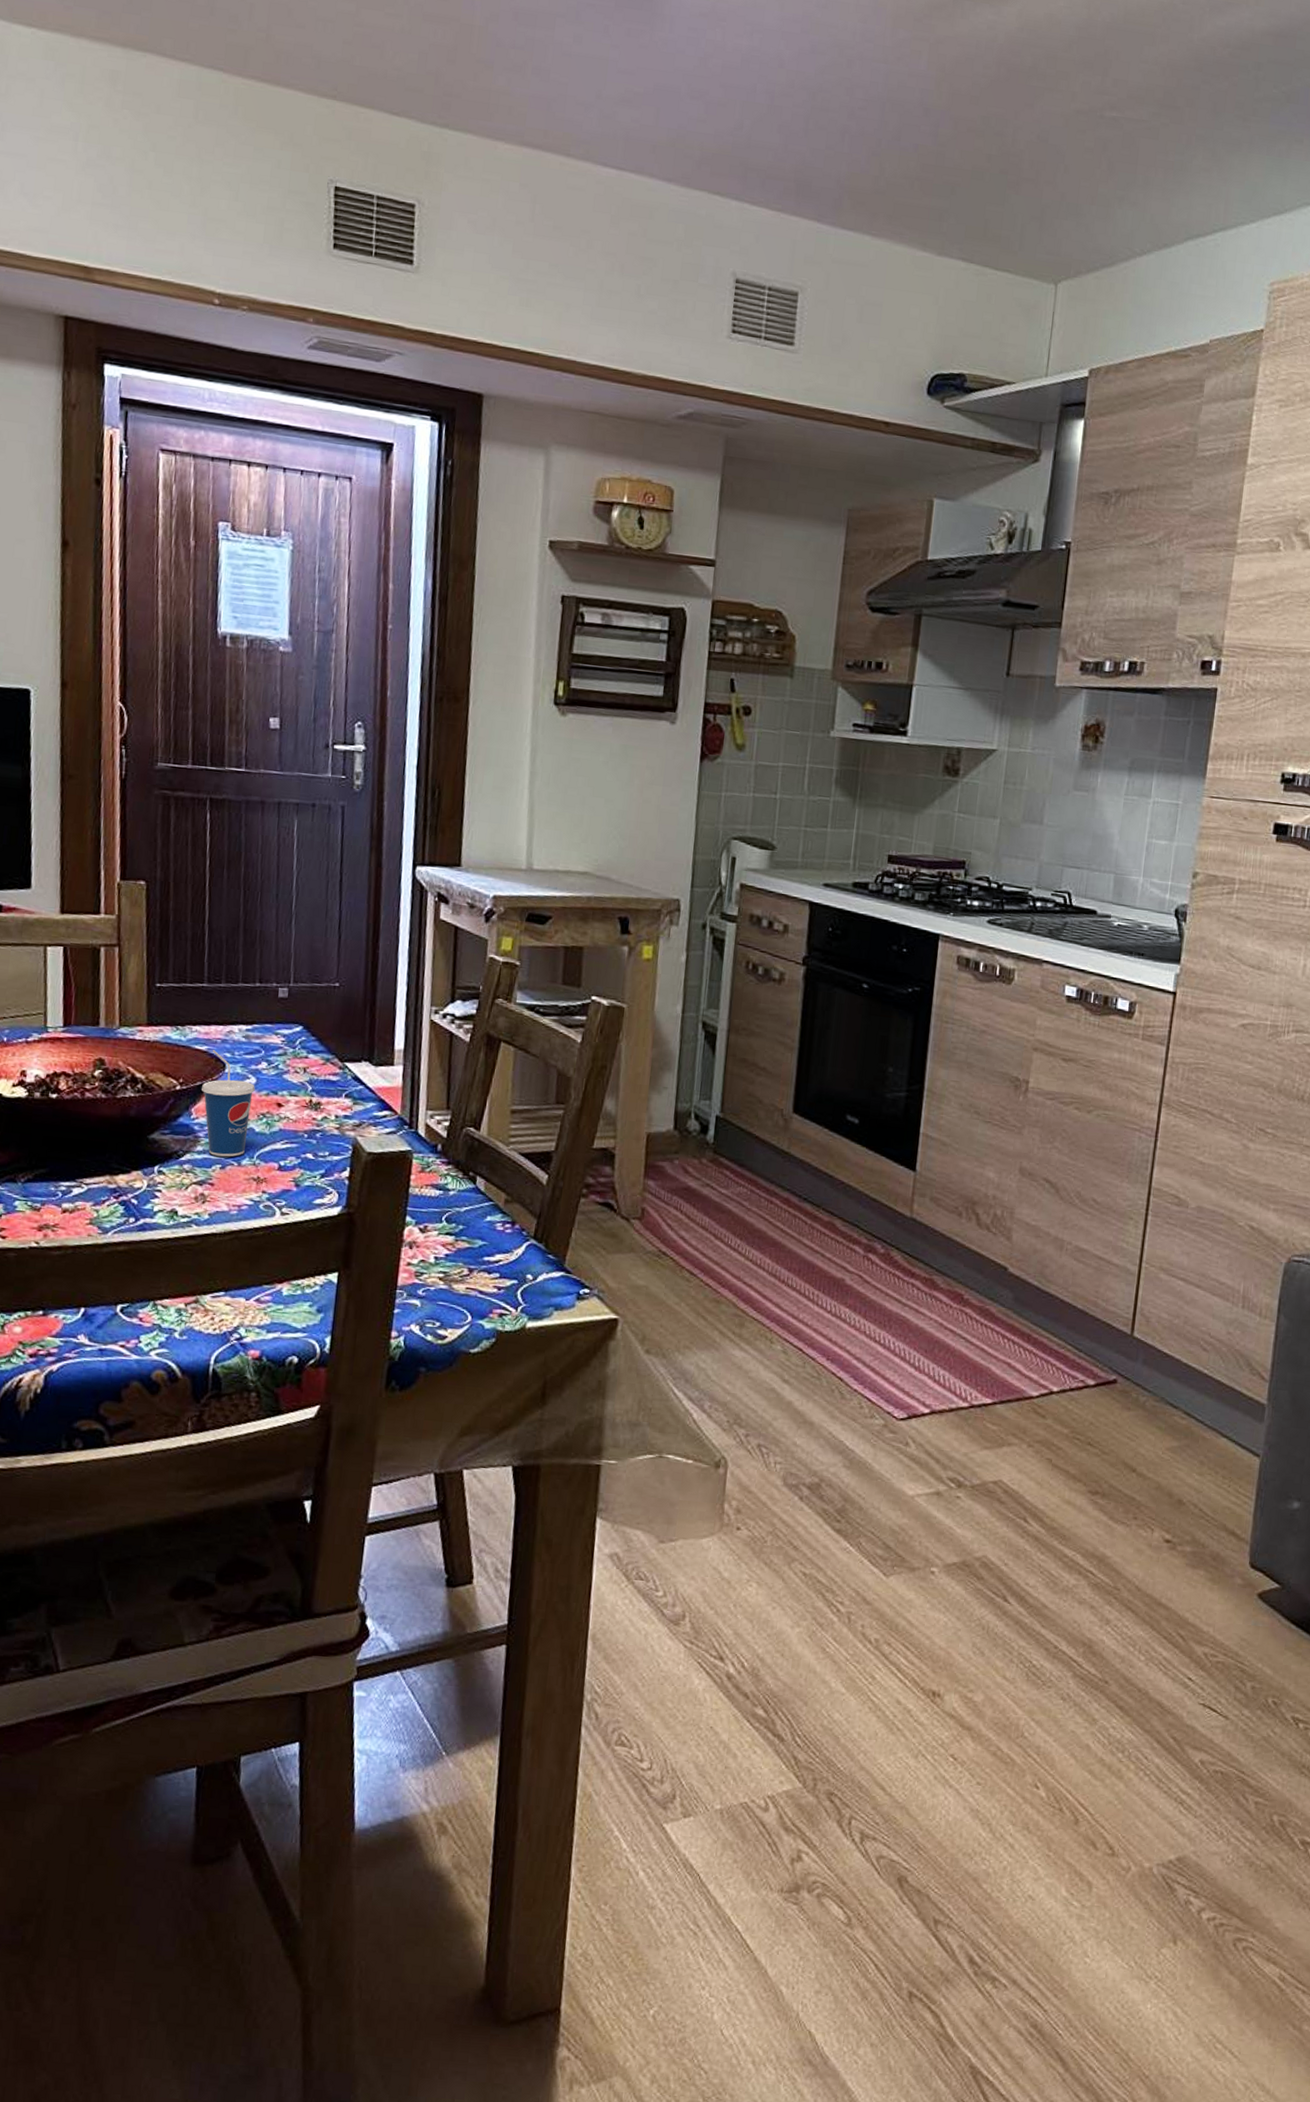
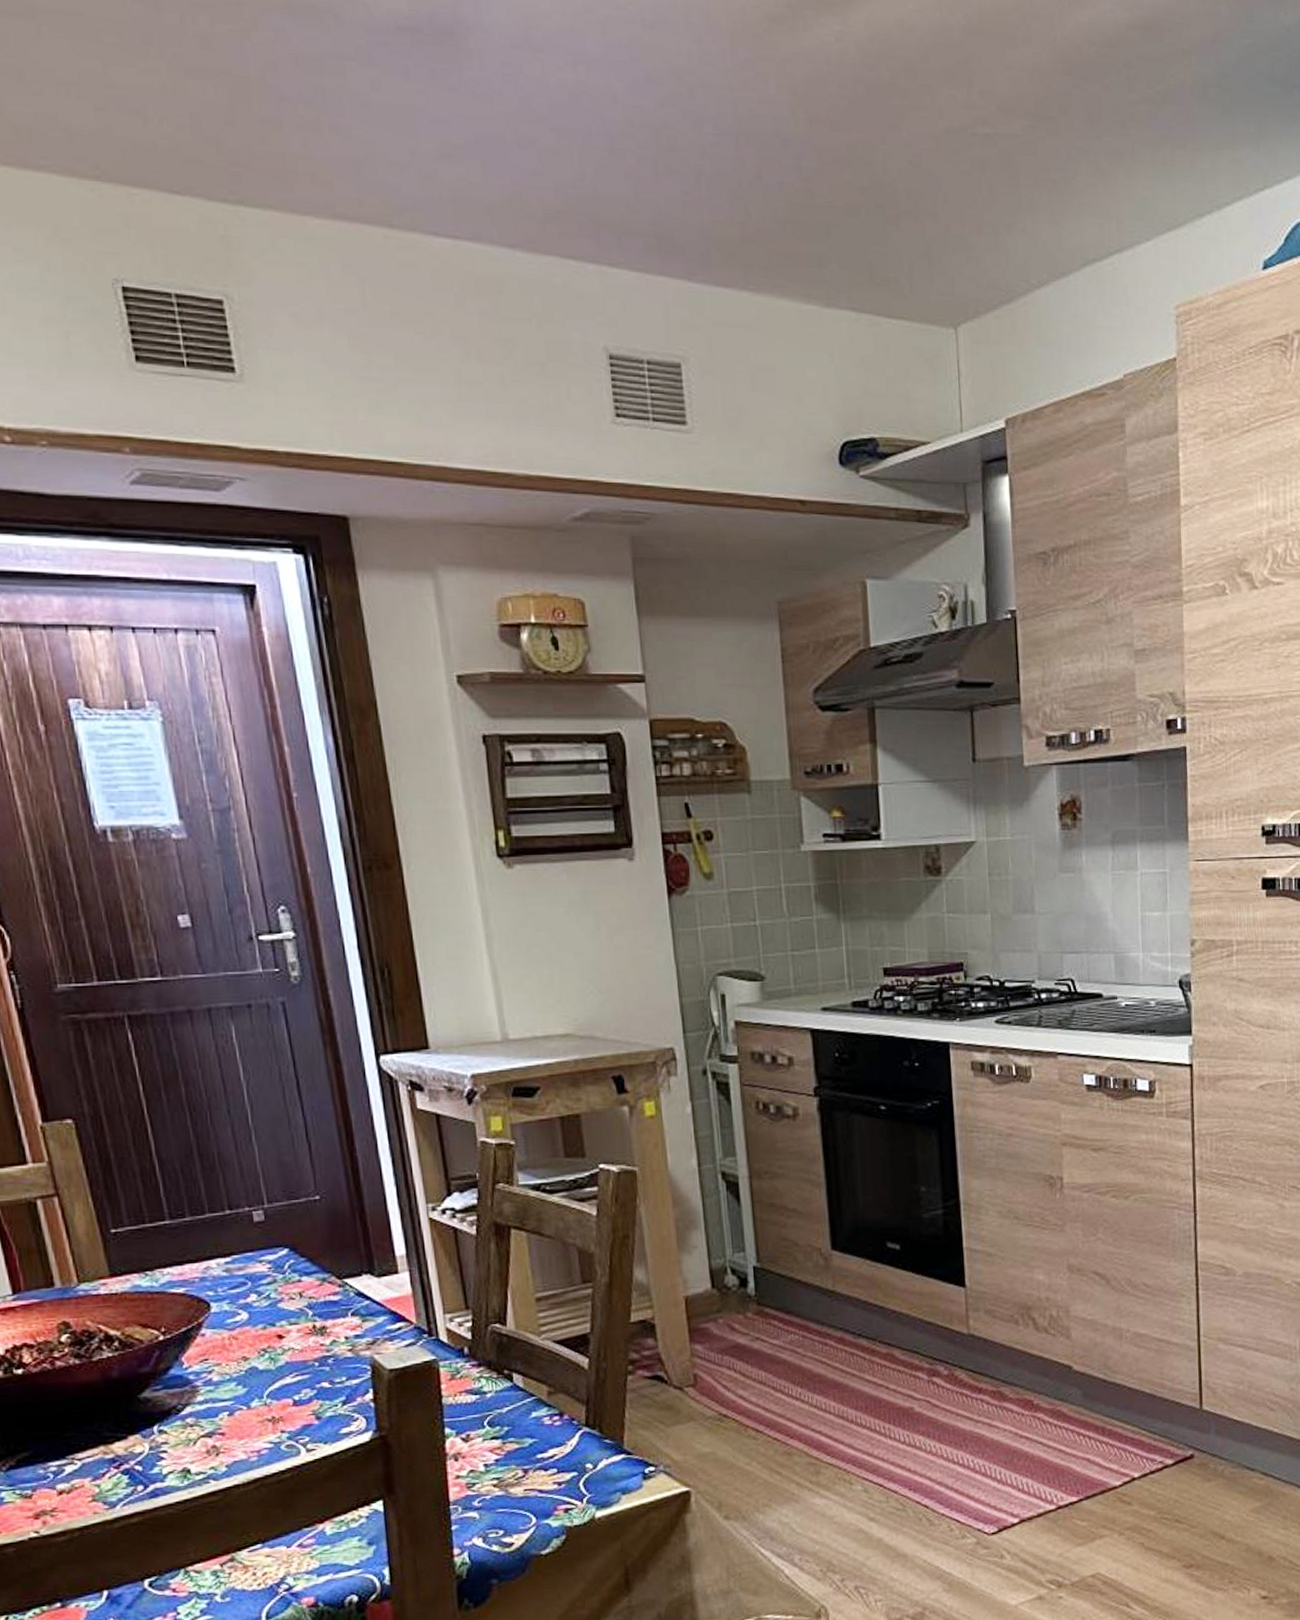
cup: present [201,1050,255,1157] -> none [188,1290,252,1403]

